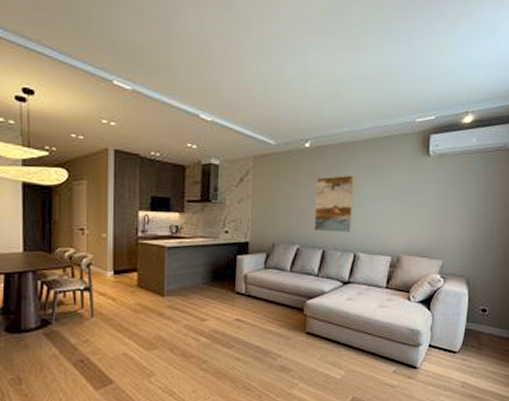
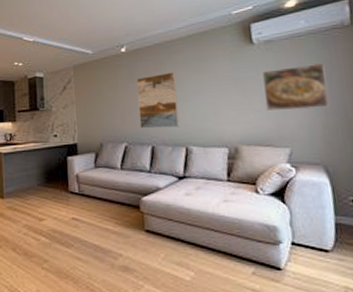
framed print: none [429,182,484,226] -> present [262,63,330,111]

